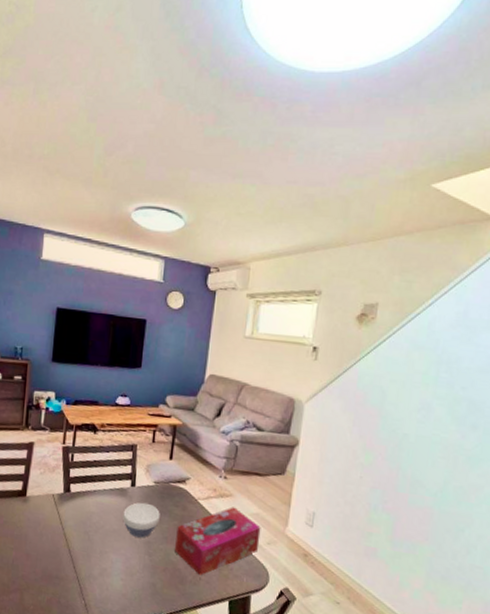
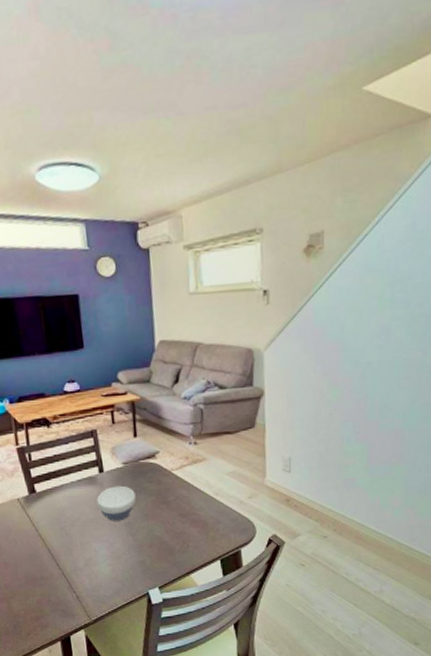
tissue box: present [175,507,261,575] -> none [155,470,241,543]

